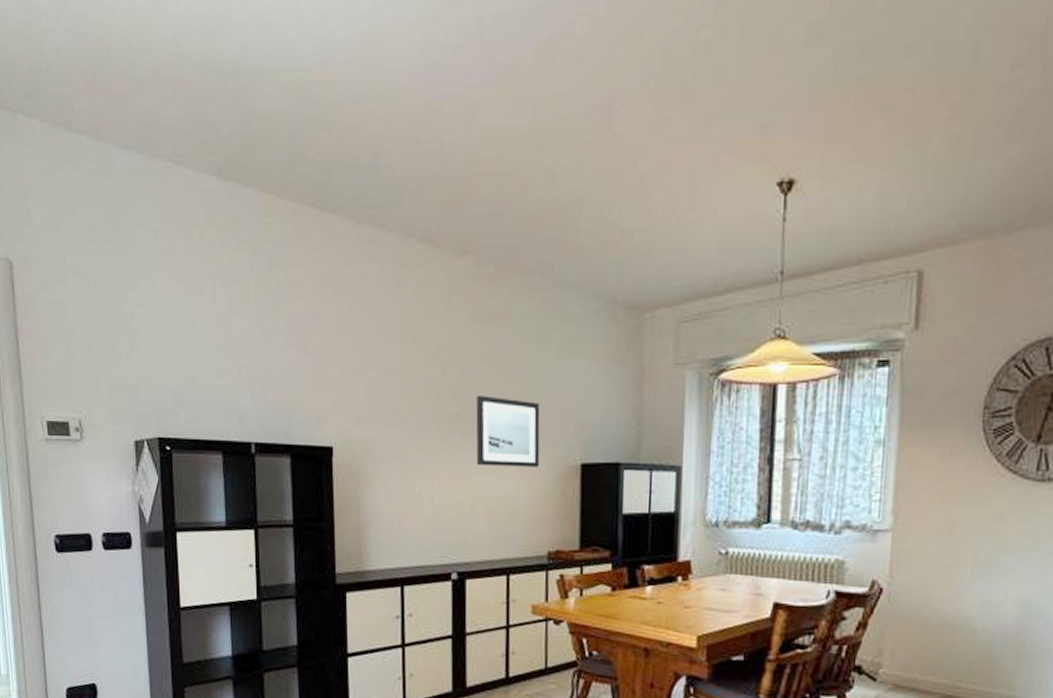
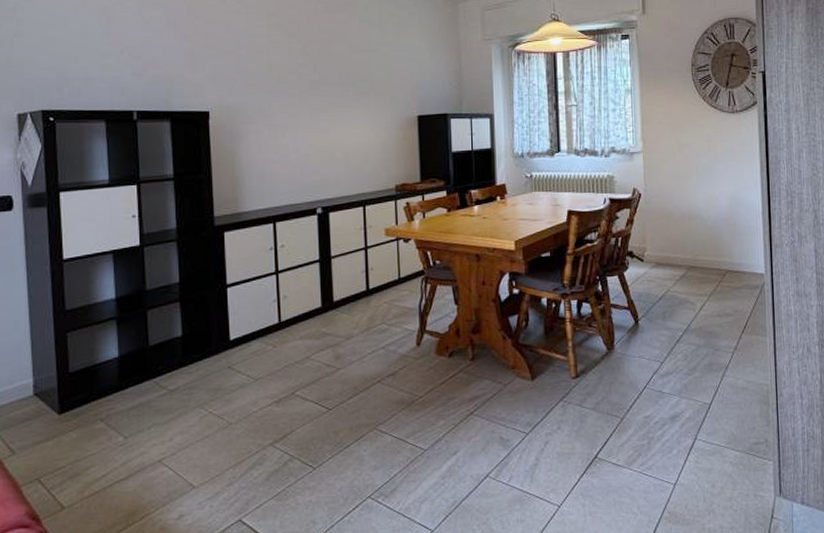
wall art: present [476,395,540,468] -> none [331,66,384,121]

